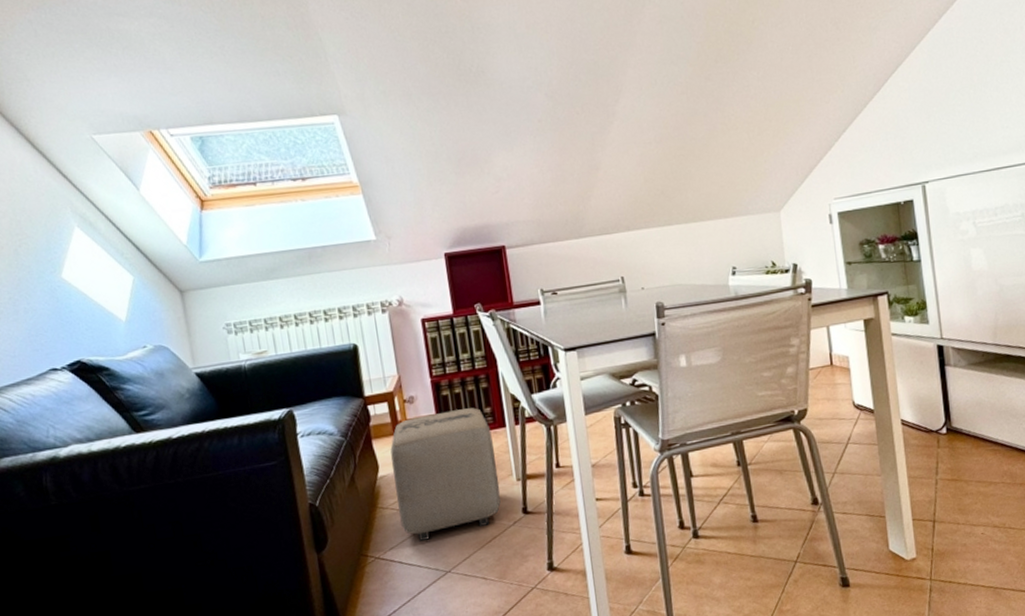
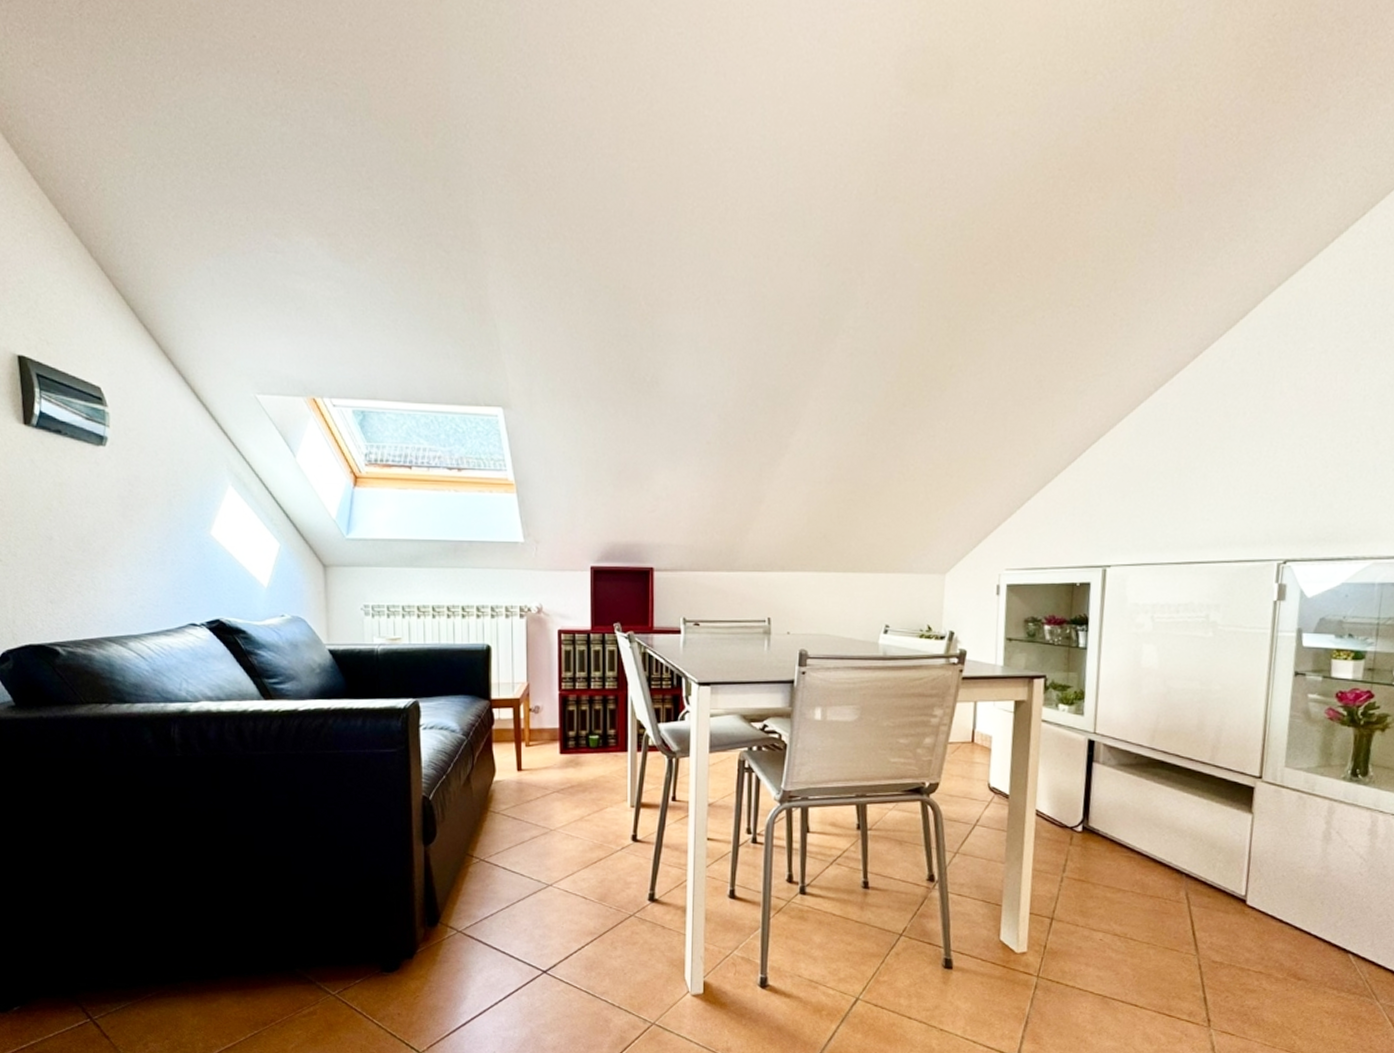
ottoman: present [390,408,501,542] -> none [508,727,613,852]

